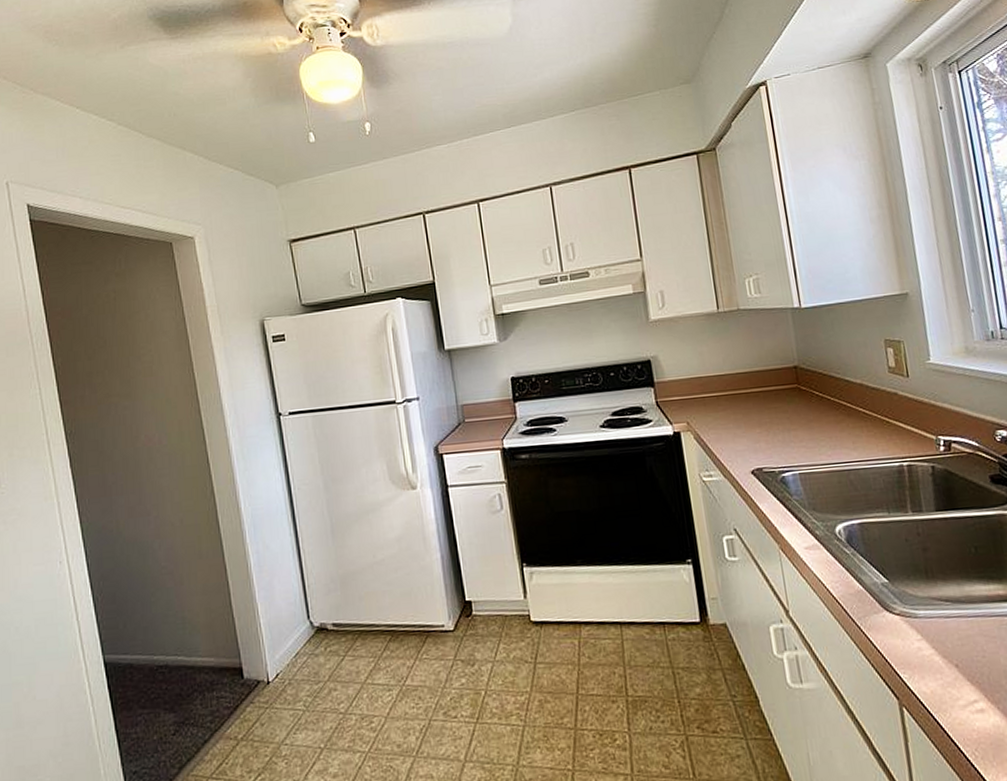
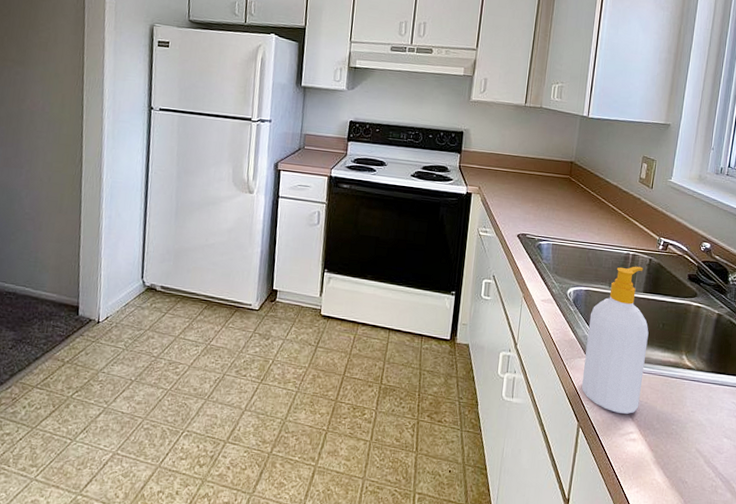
soap bottle: none [873,478,976,678] -> present [581,266,649,414]

